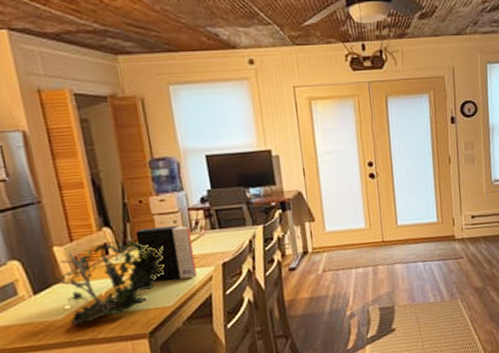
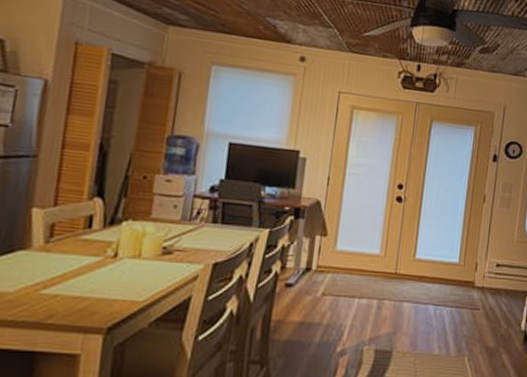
plant: present [55,240,165,325] -> none [21,214,156,302]
book: present [135,225,197,283] -> none [126,207,190,274]

